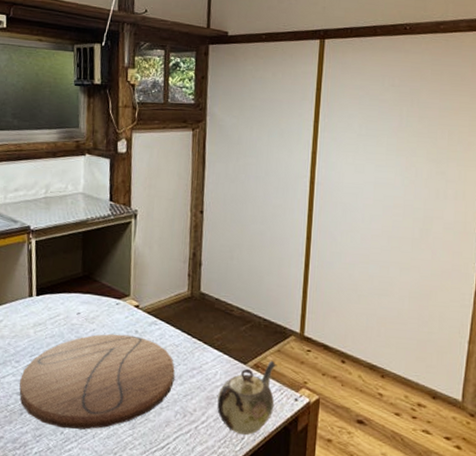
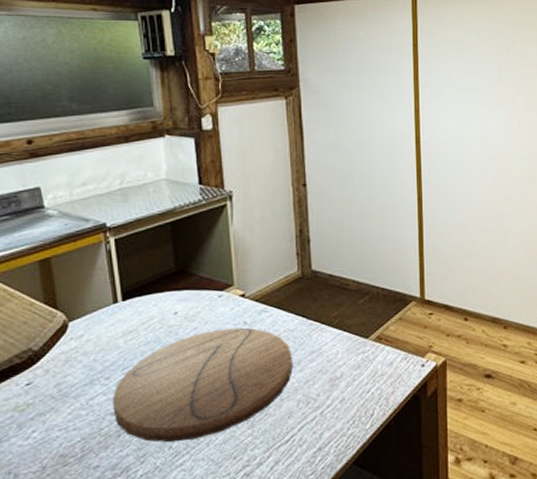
teapot: present [217,360,277,435] -> none [342,329,402,411]

